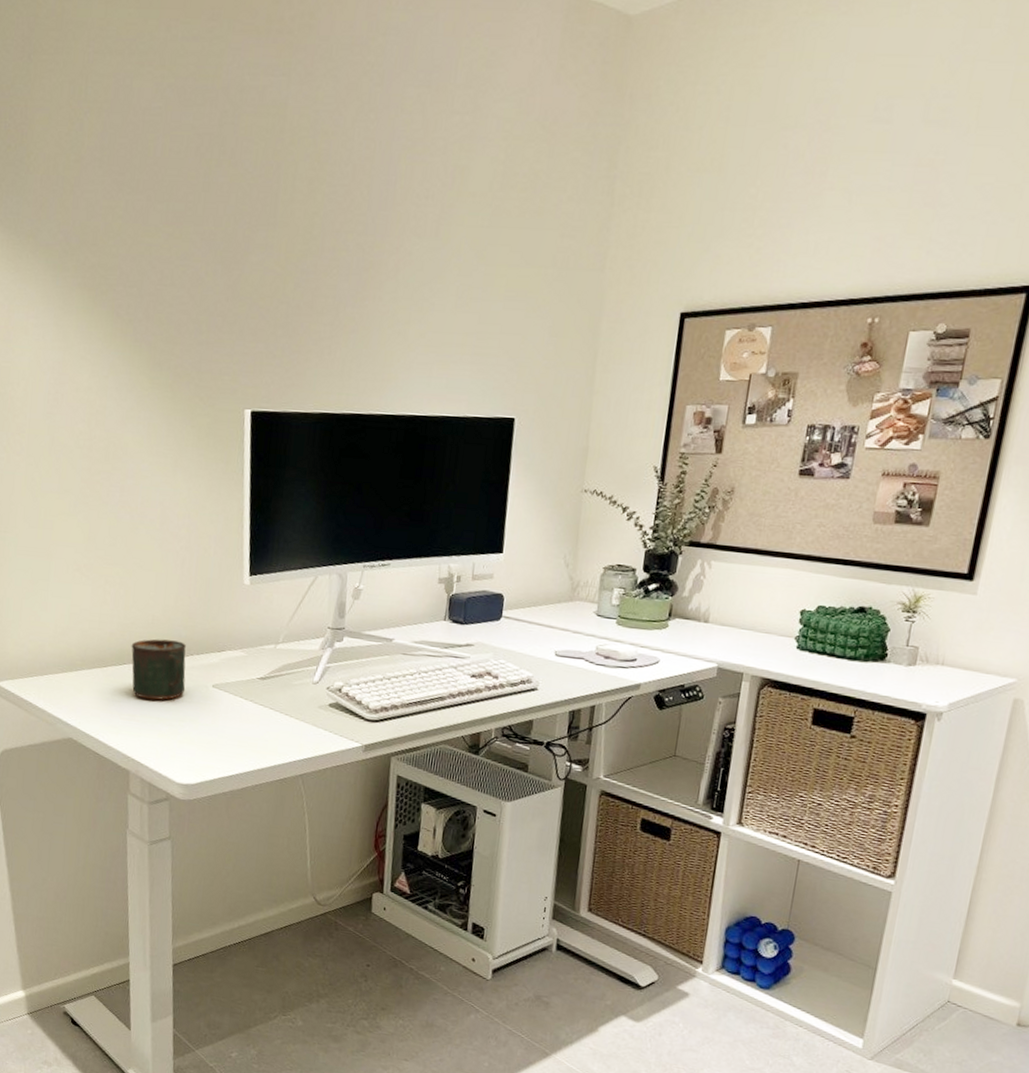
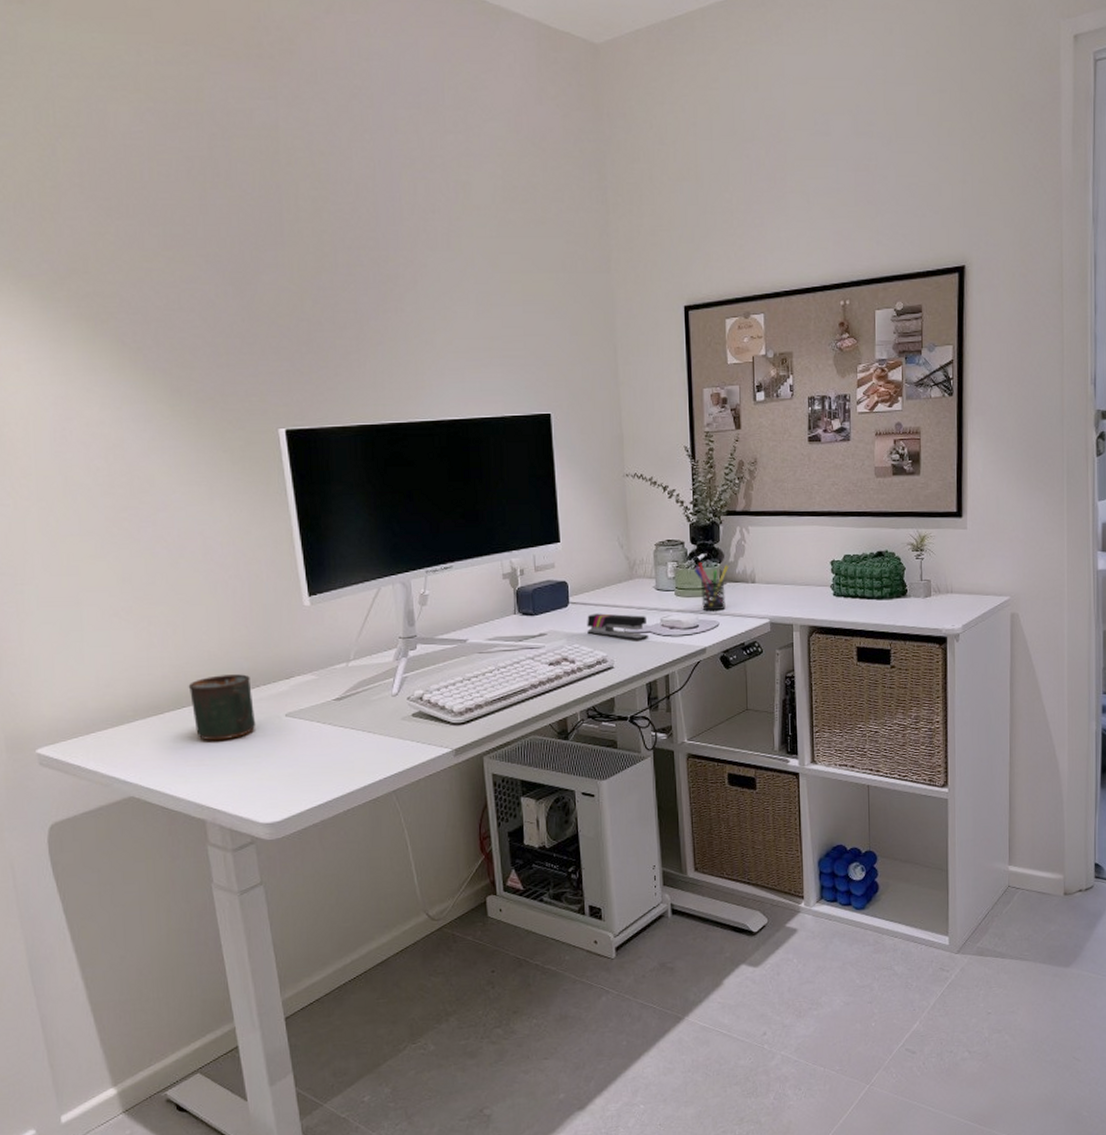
stapler: none [516,631,581,666] -> present [587,613,648,640]
pen holder: none [642,593,681,647] -> present [695,563,728,611]

